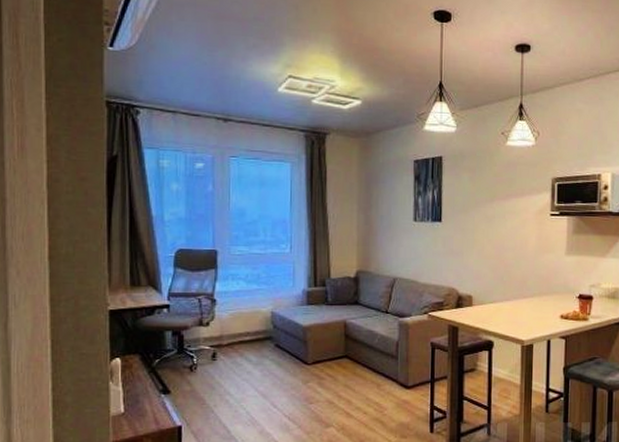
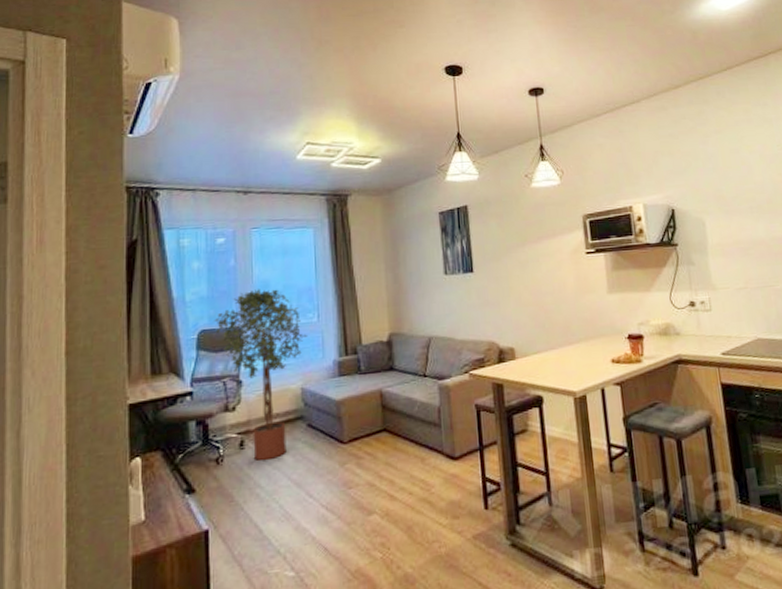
potted tree: none [191,216,279,373] -> present [214,289,307,461]

